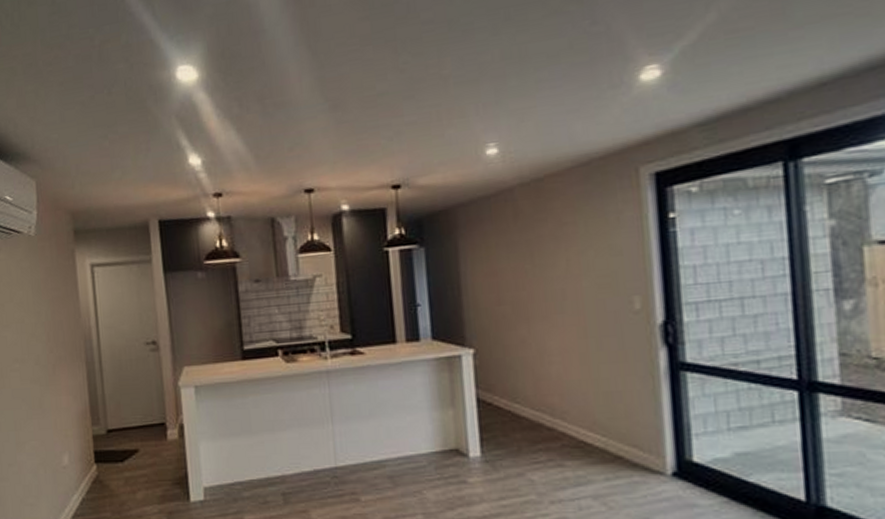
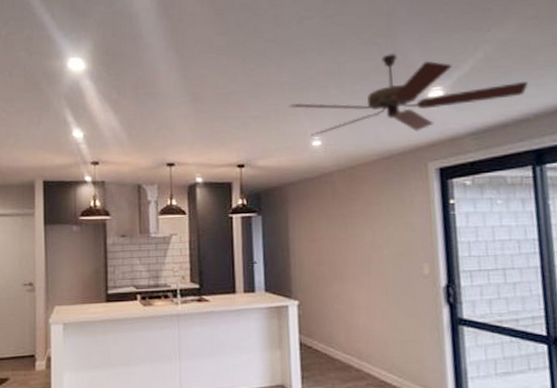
ceiling fan: none [453,23,780,143] -> present [288,53,528,136]

